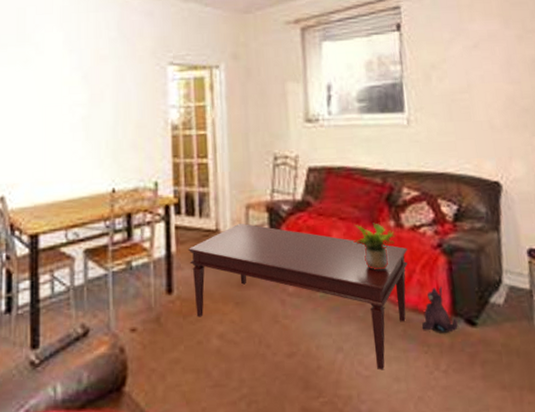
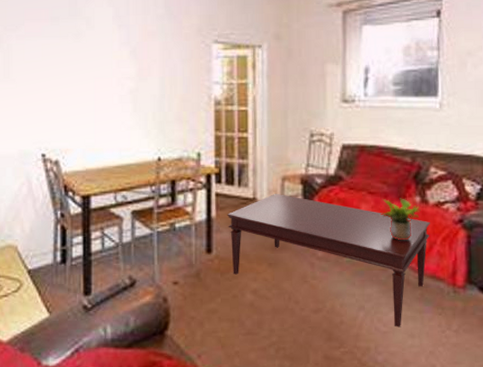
plush toy: present [422,286,458,333] -> none [439,257,471,298]

